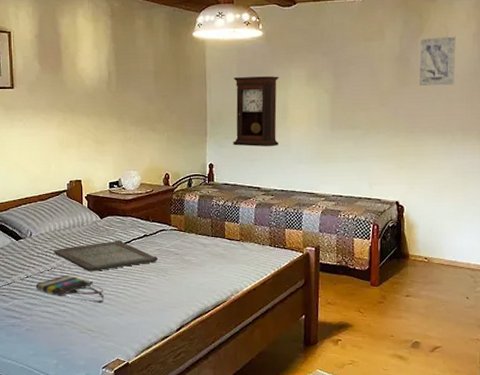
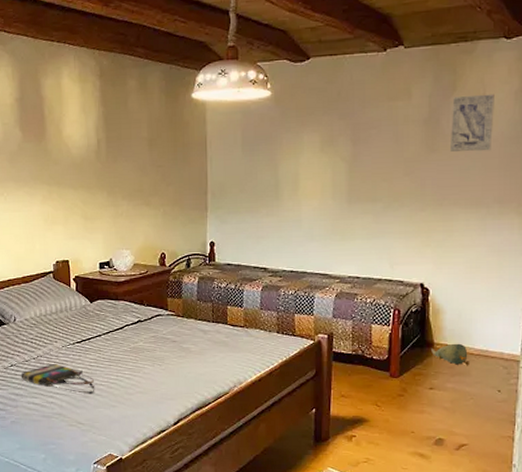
serving tray: present [54,240,159,272] -> none [40,326,154,360]
pendulum clock: present [233,76,279,147] -> none [237,142,290,223]
plush toy: none [407,255,441,275] -> present [431,343,469,366]

